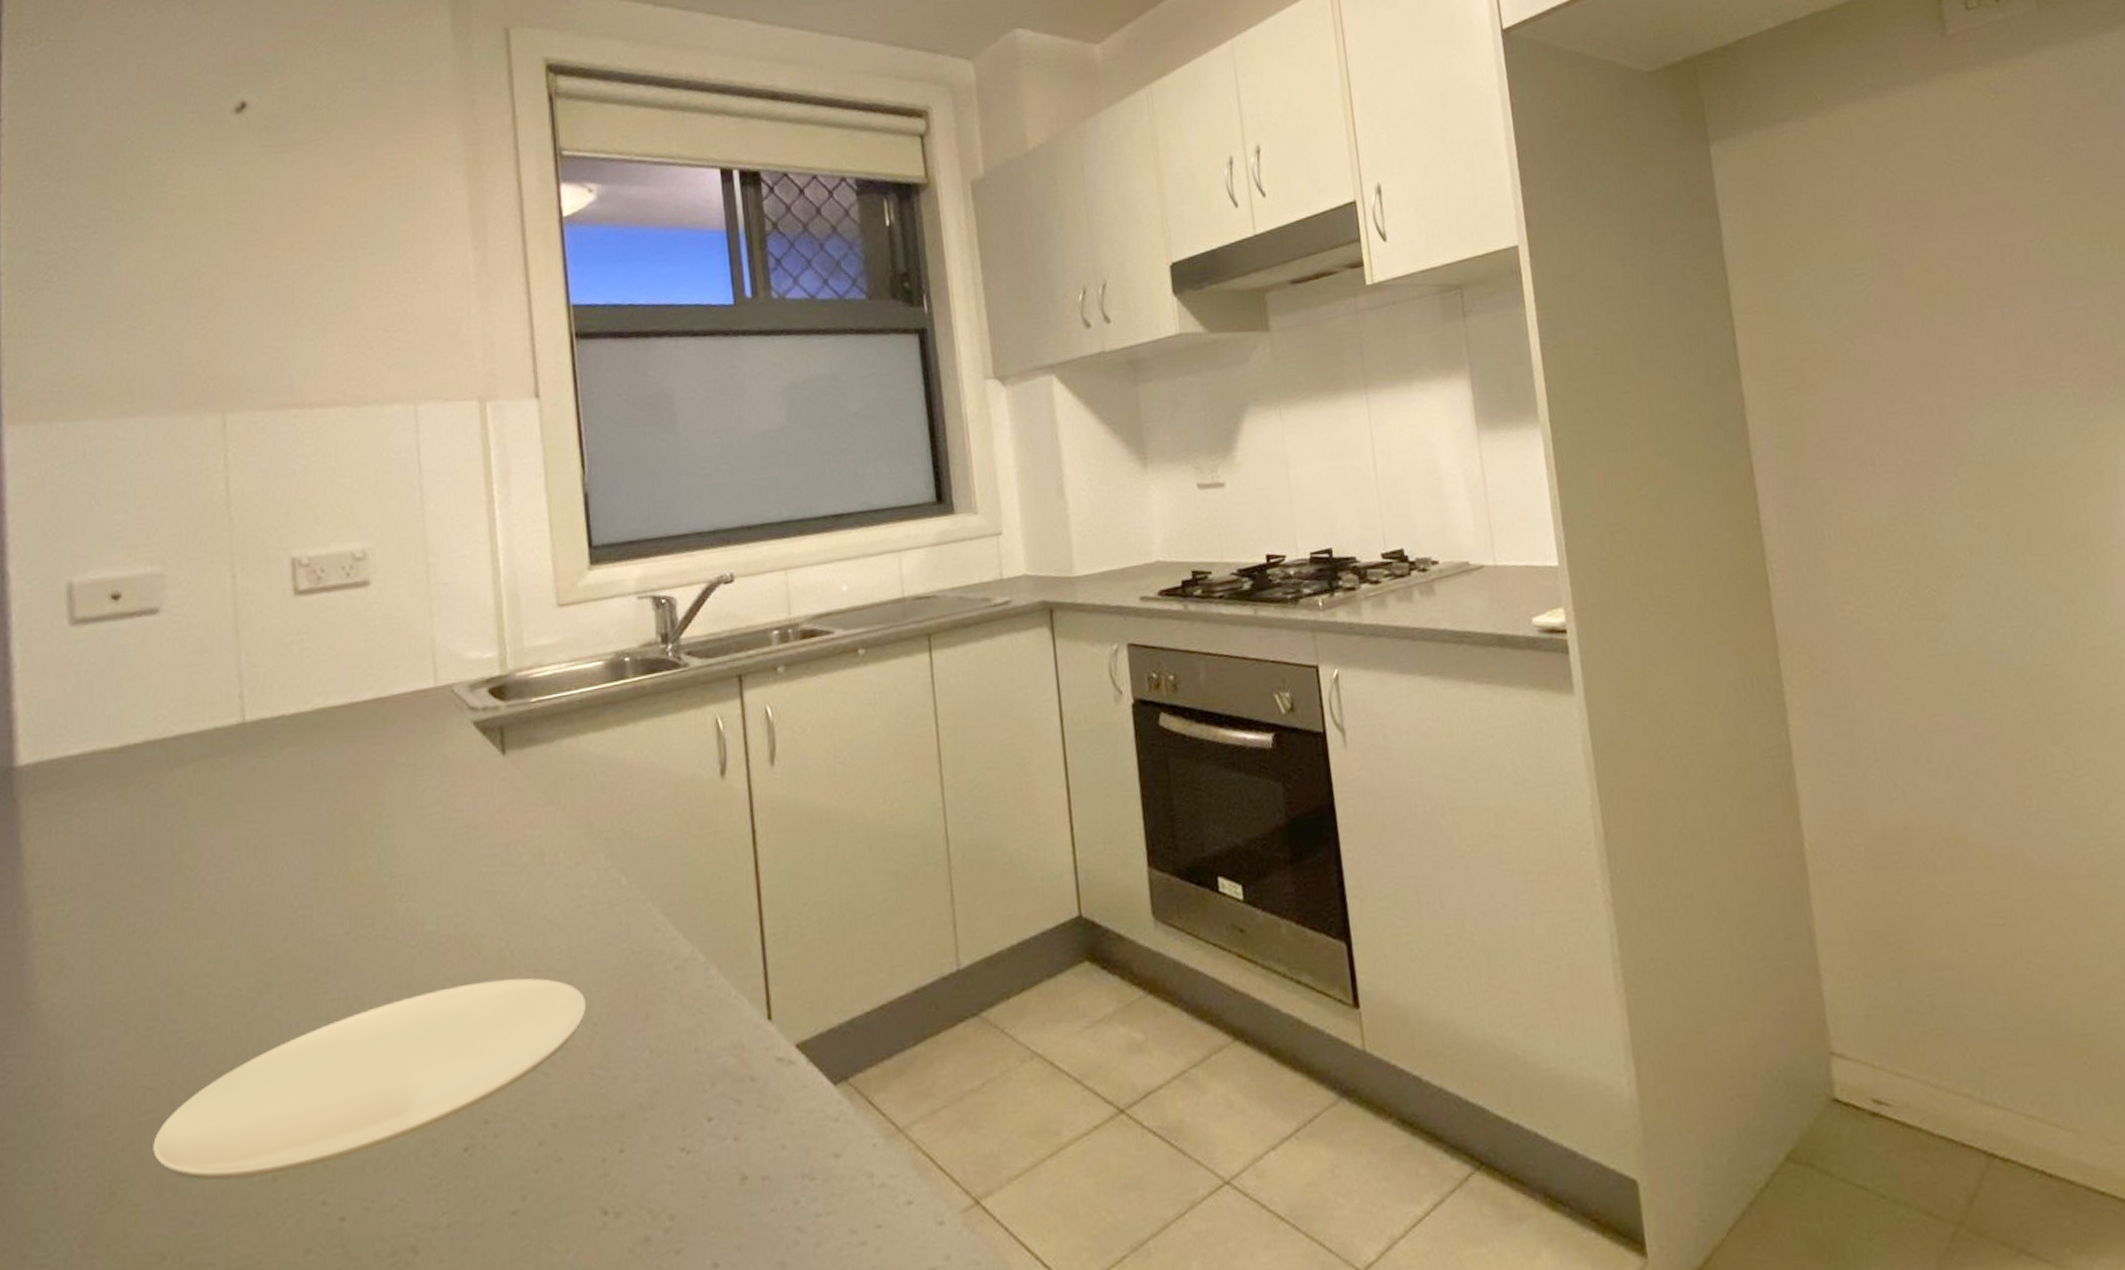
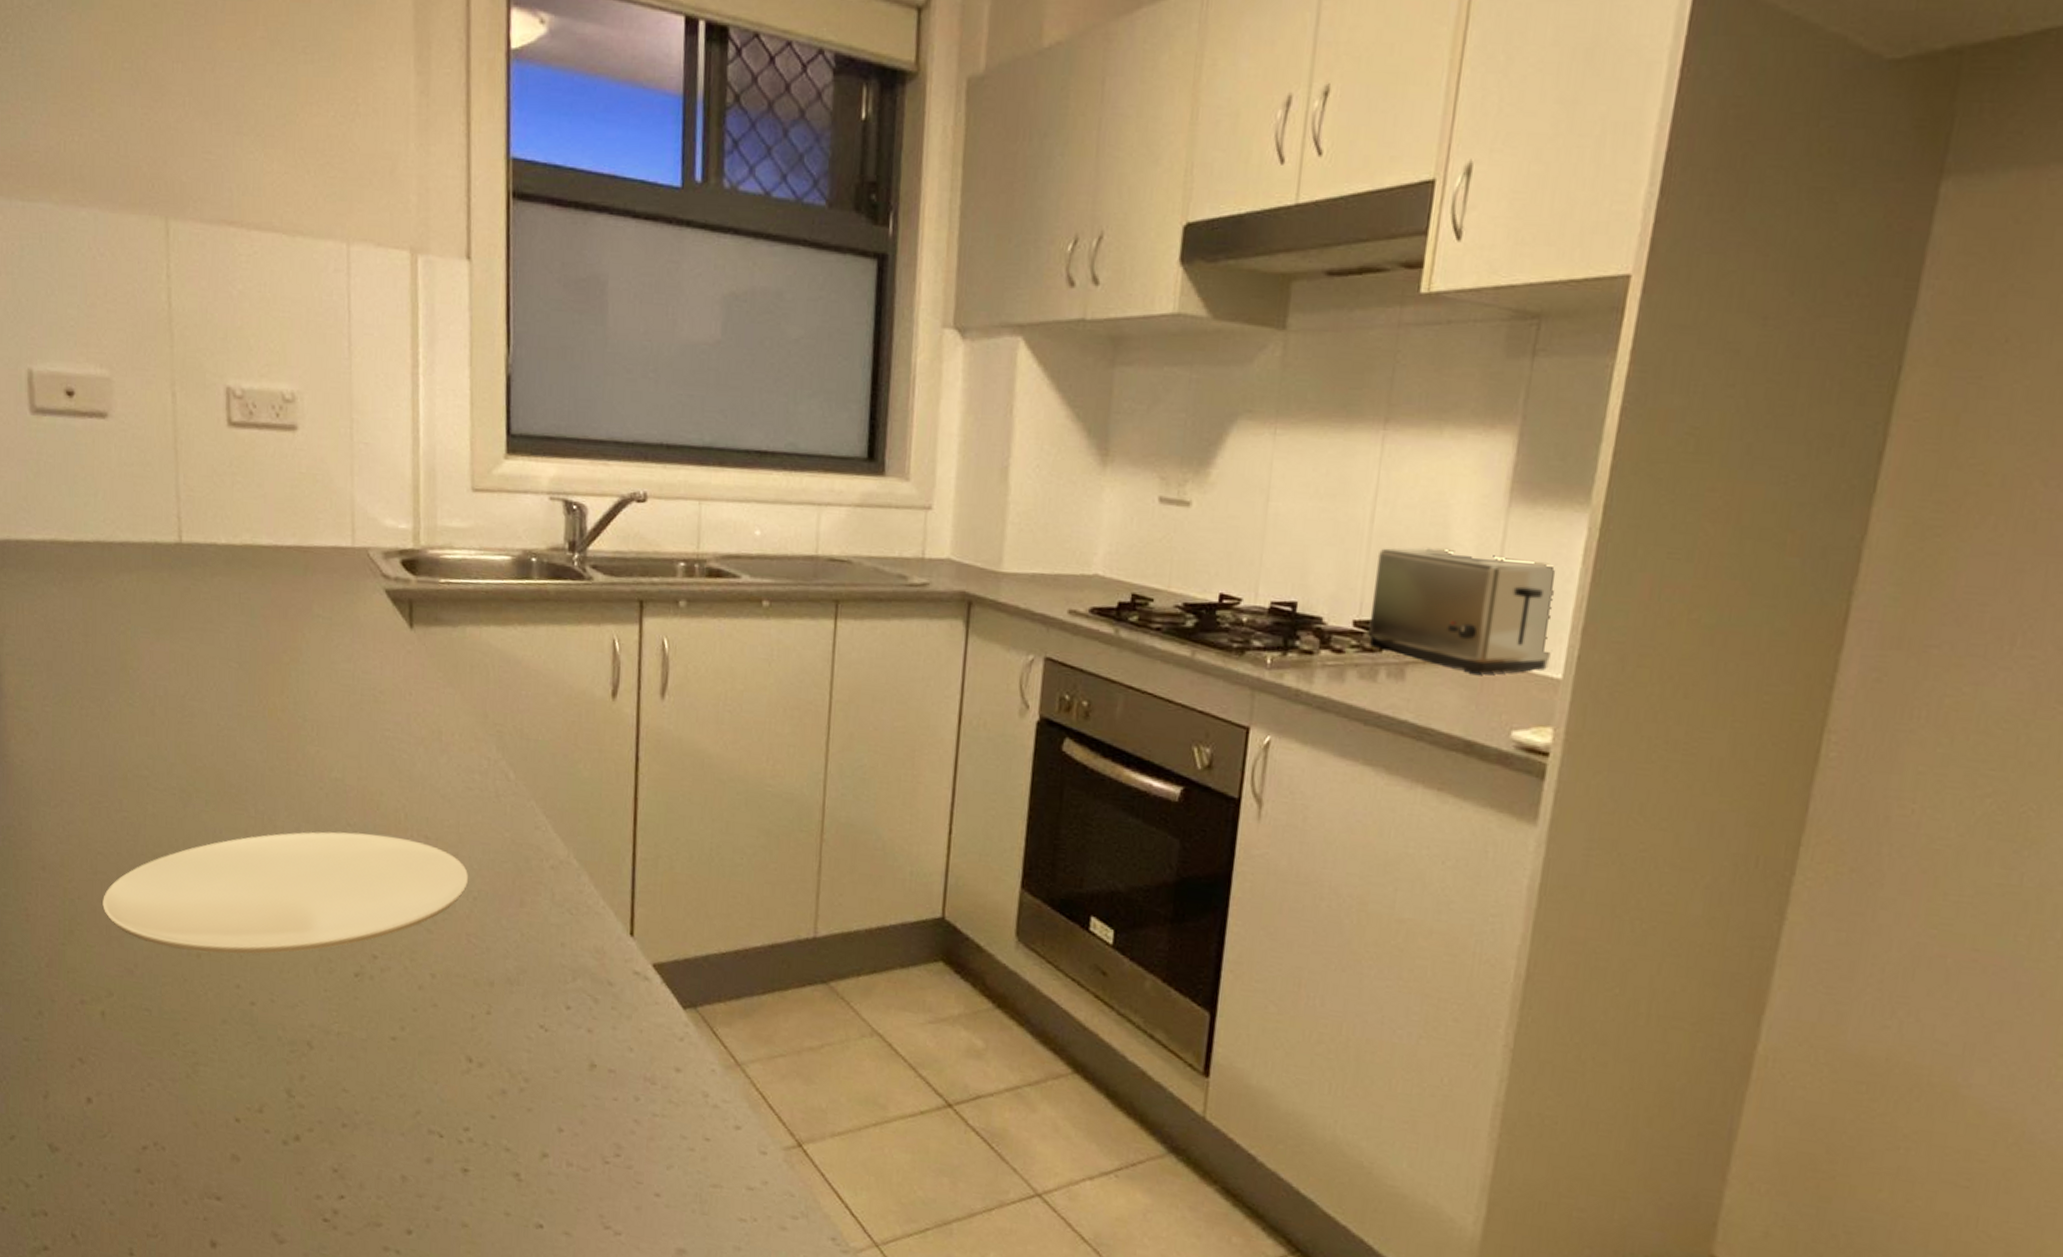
toaster: none [1386,474,1544,576] -> present [1368,548,1556,674]

